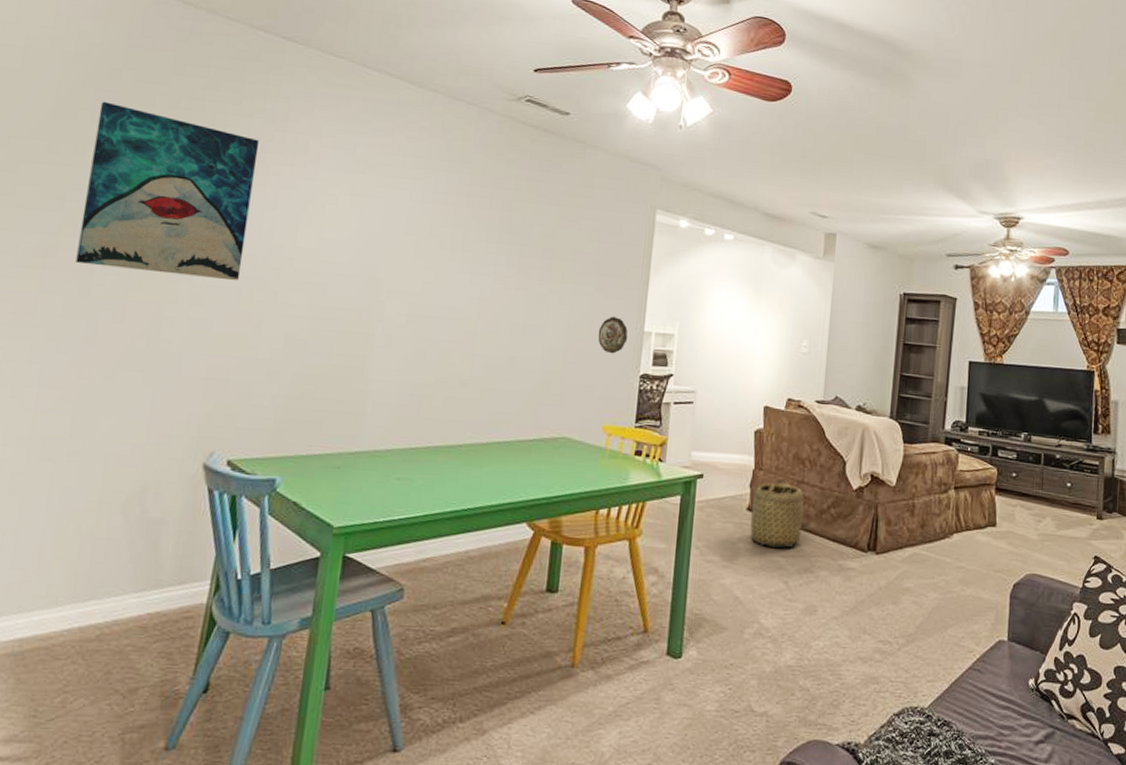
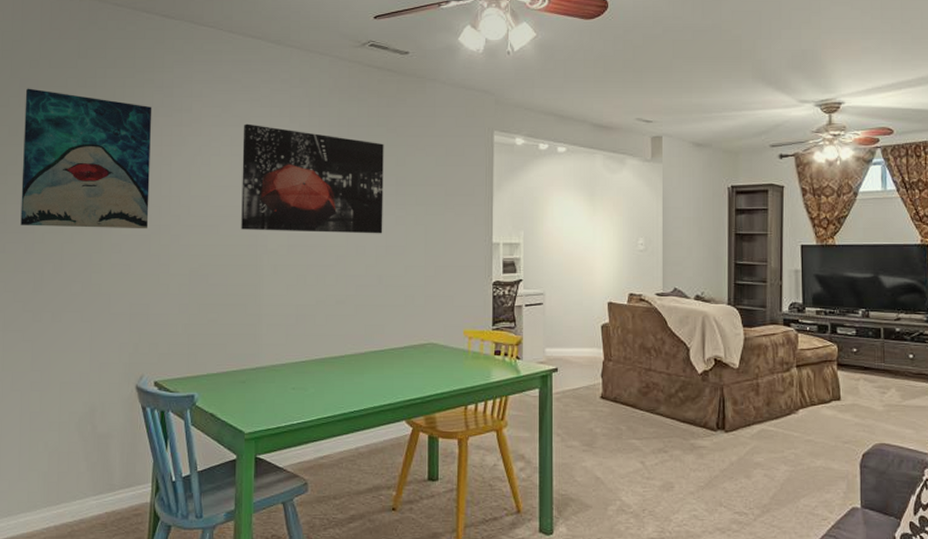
wall art: none [353,171,532,311] -> present [241,123,384,234]
decorative plate: present [598,317,628,354] -> none [452,232,479,265]
basket: present [750,480,804,548] -> none [605,369,654,431]

